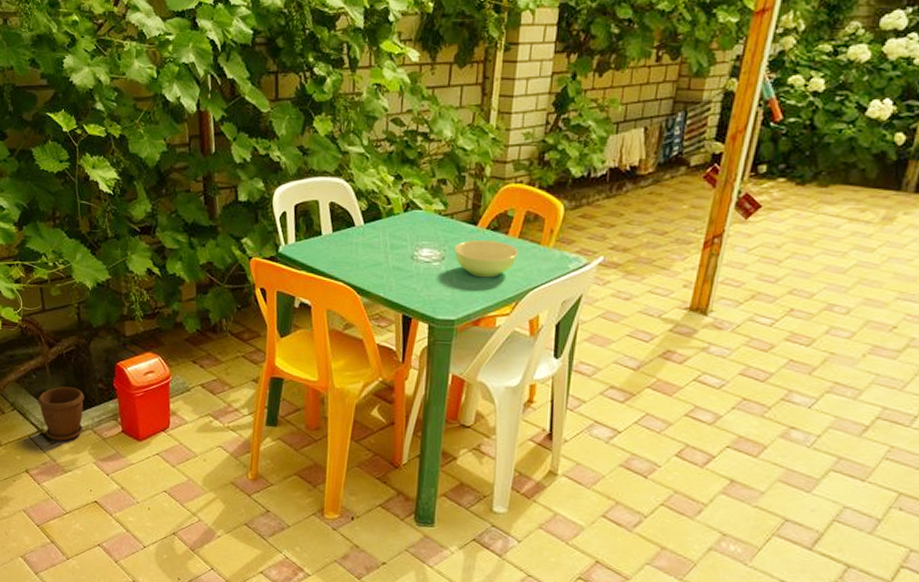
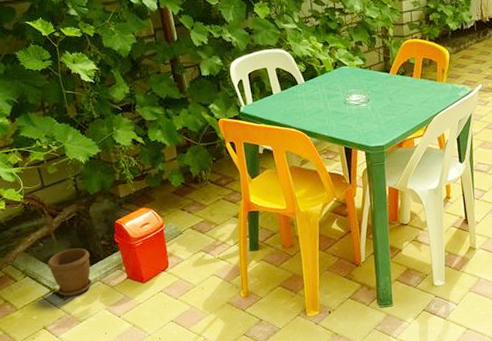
bowl: present [454,240,519,278] -> none [375,82,422,111]

